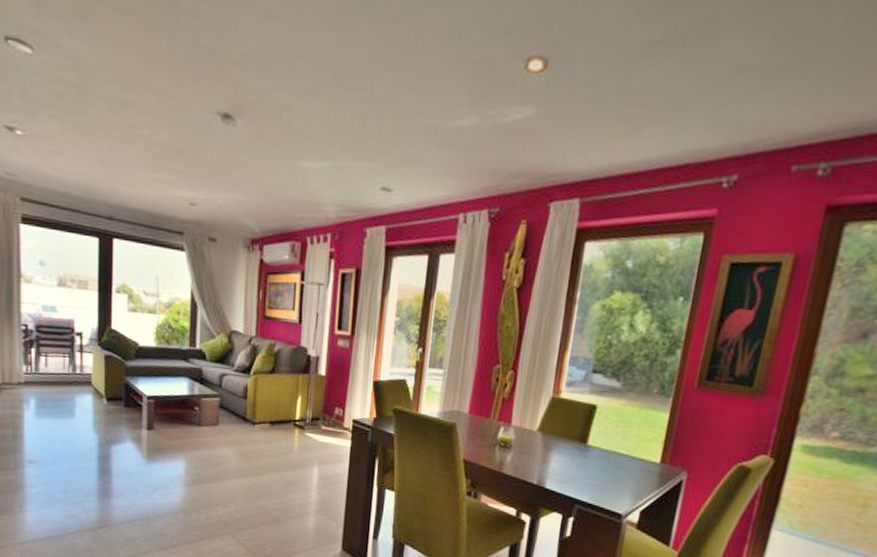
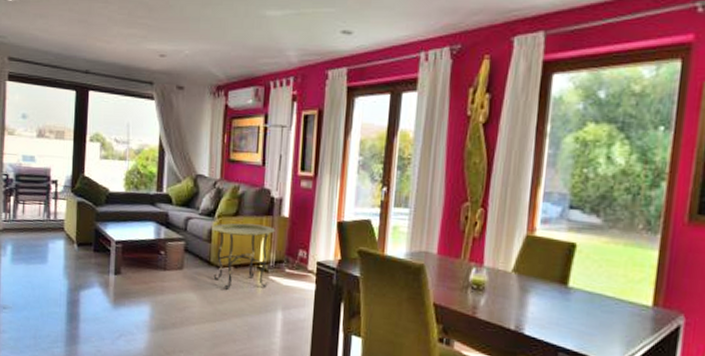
side table: none [246,380,312,446] -> present [211,223,275,290]

